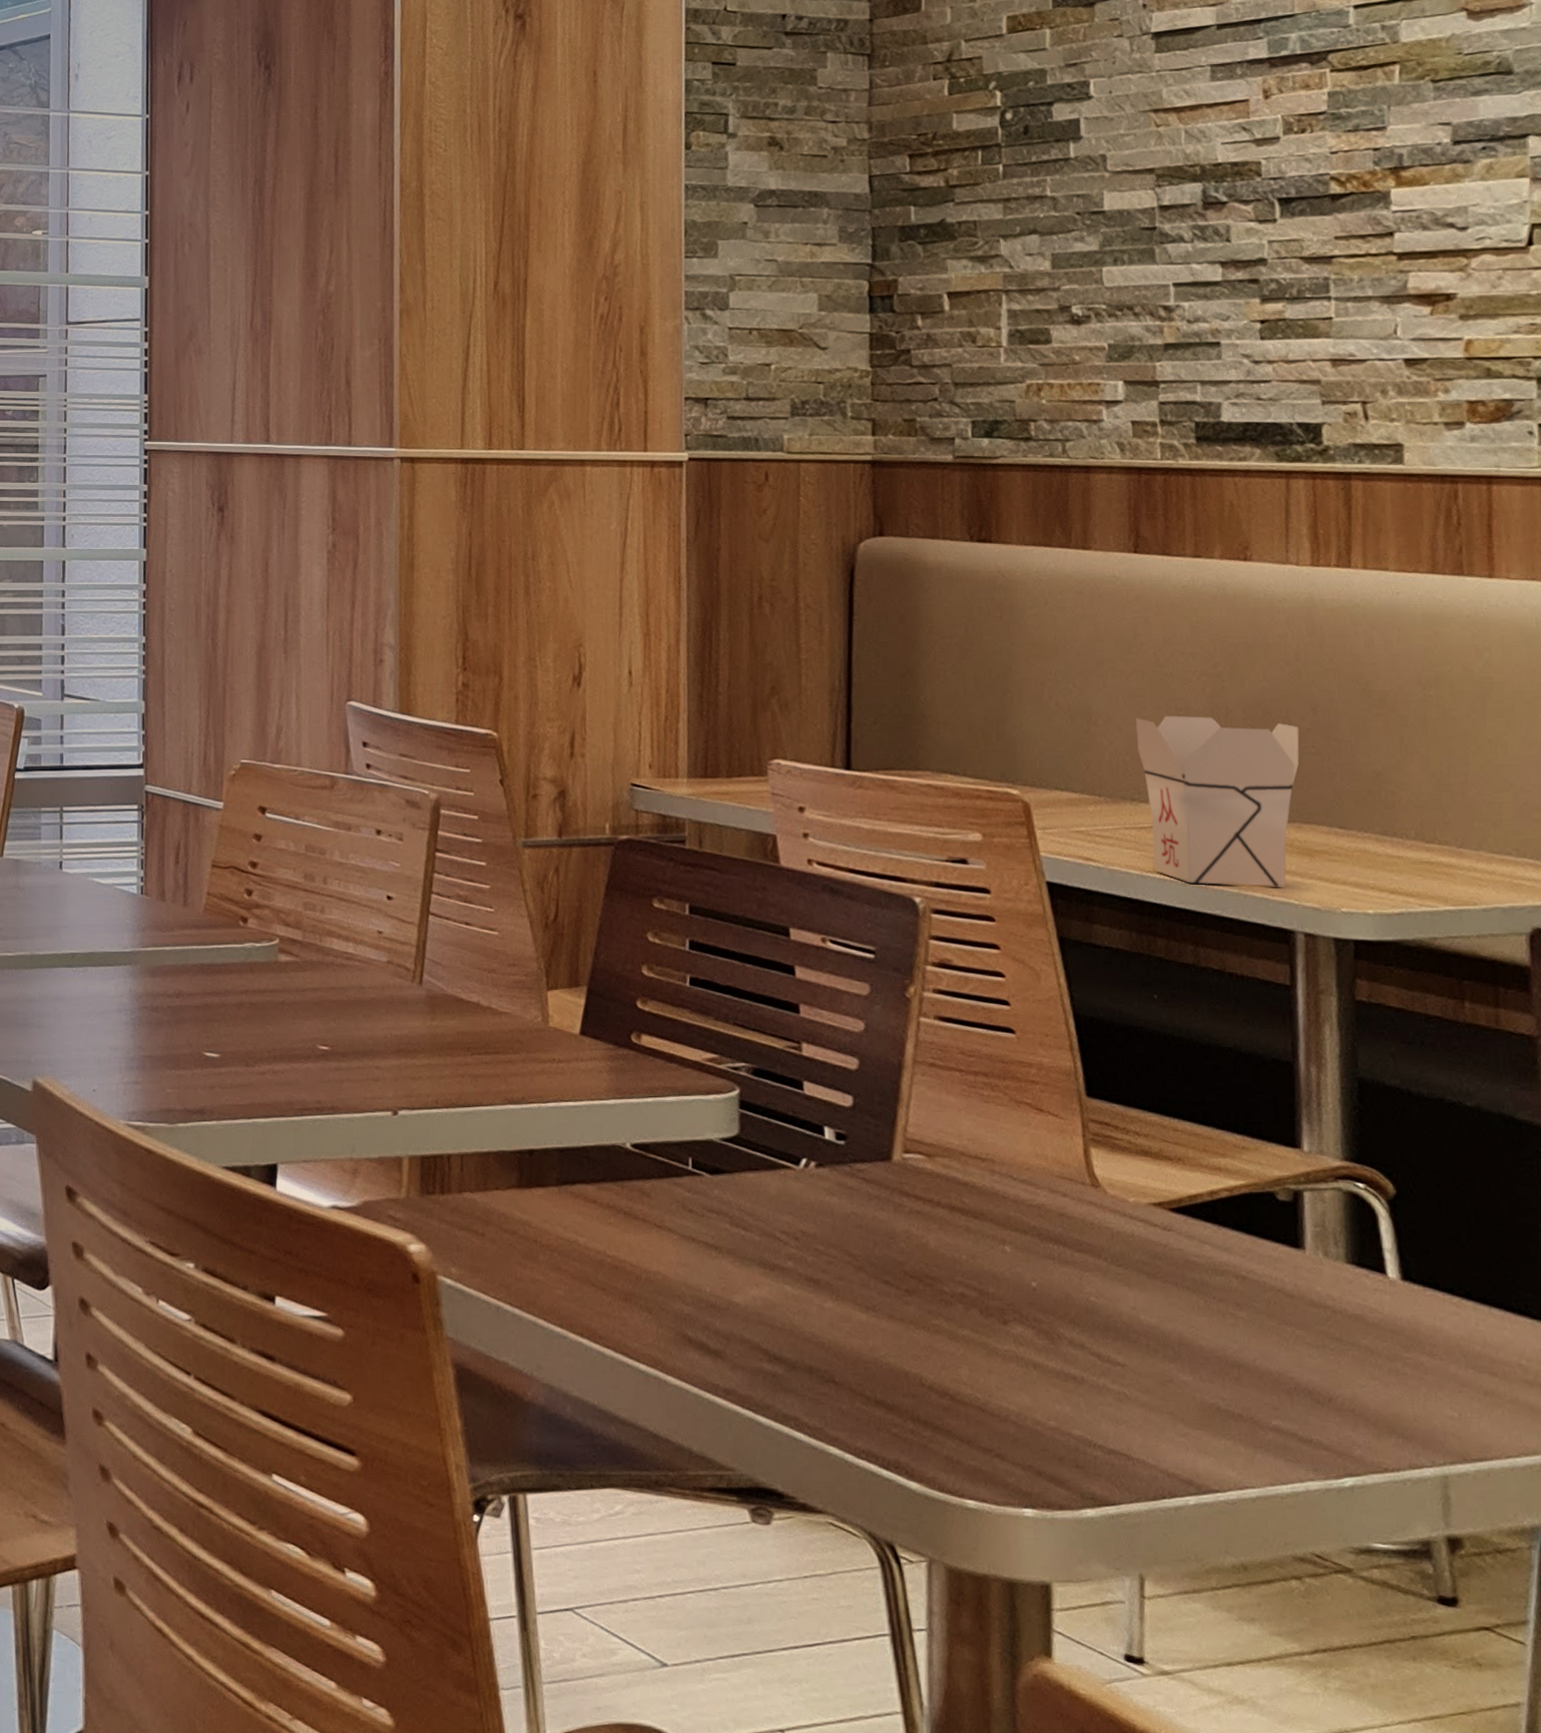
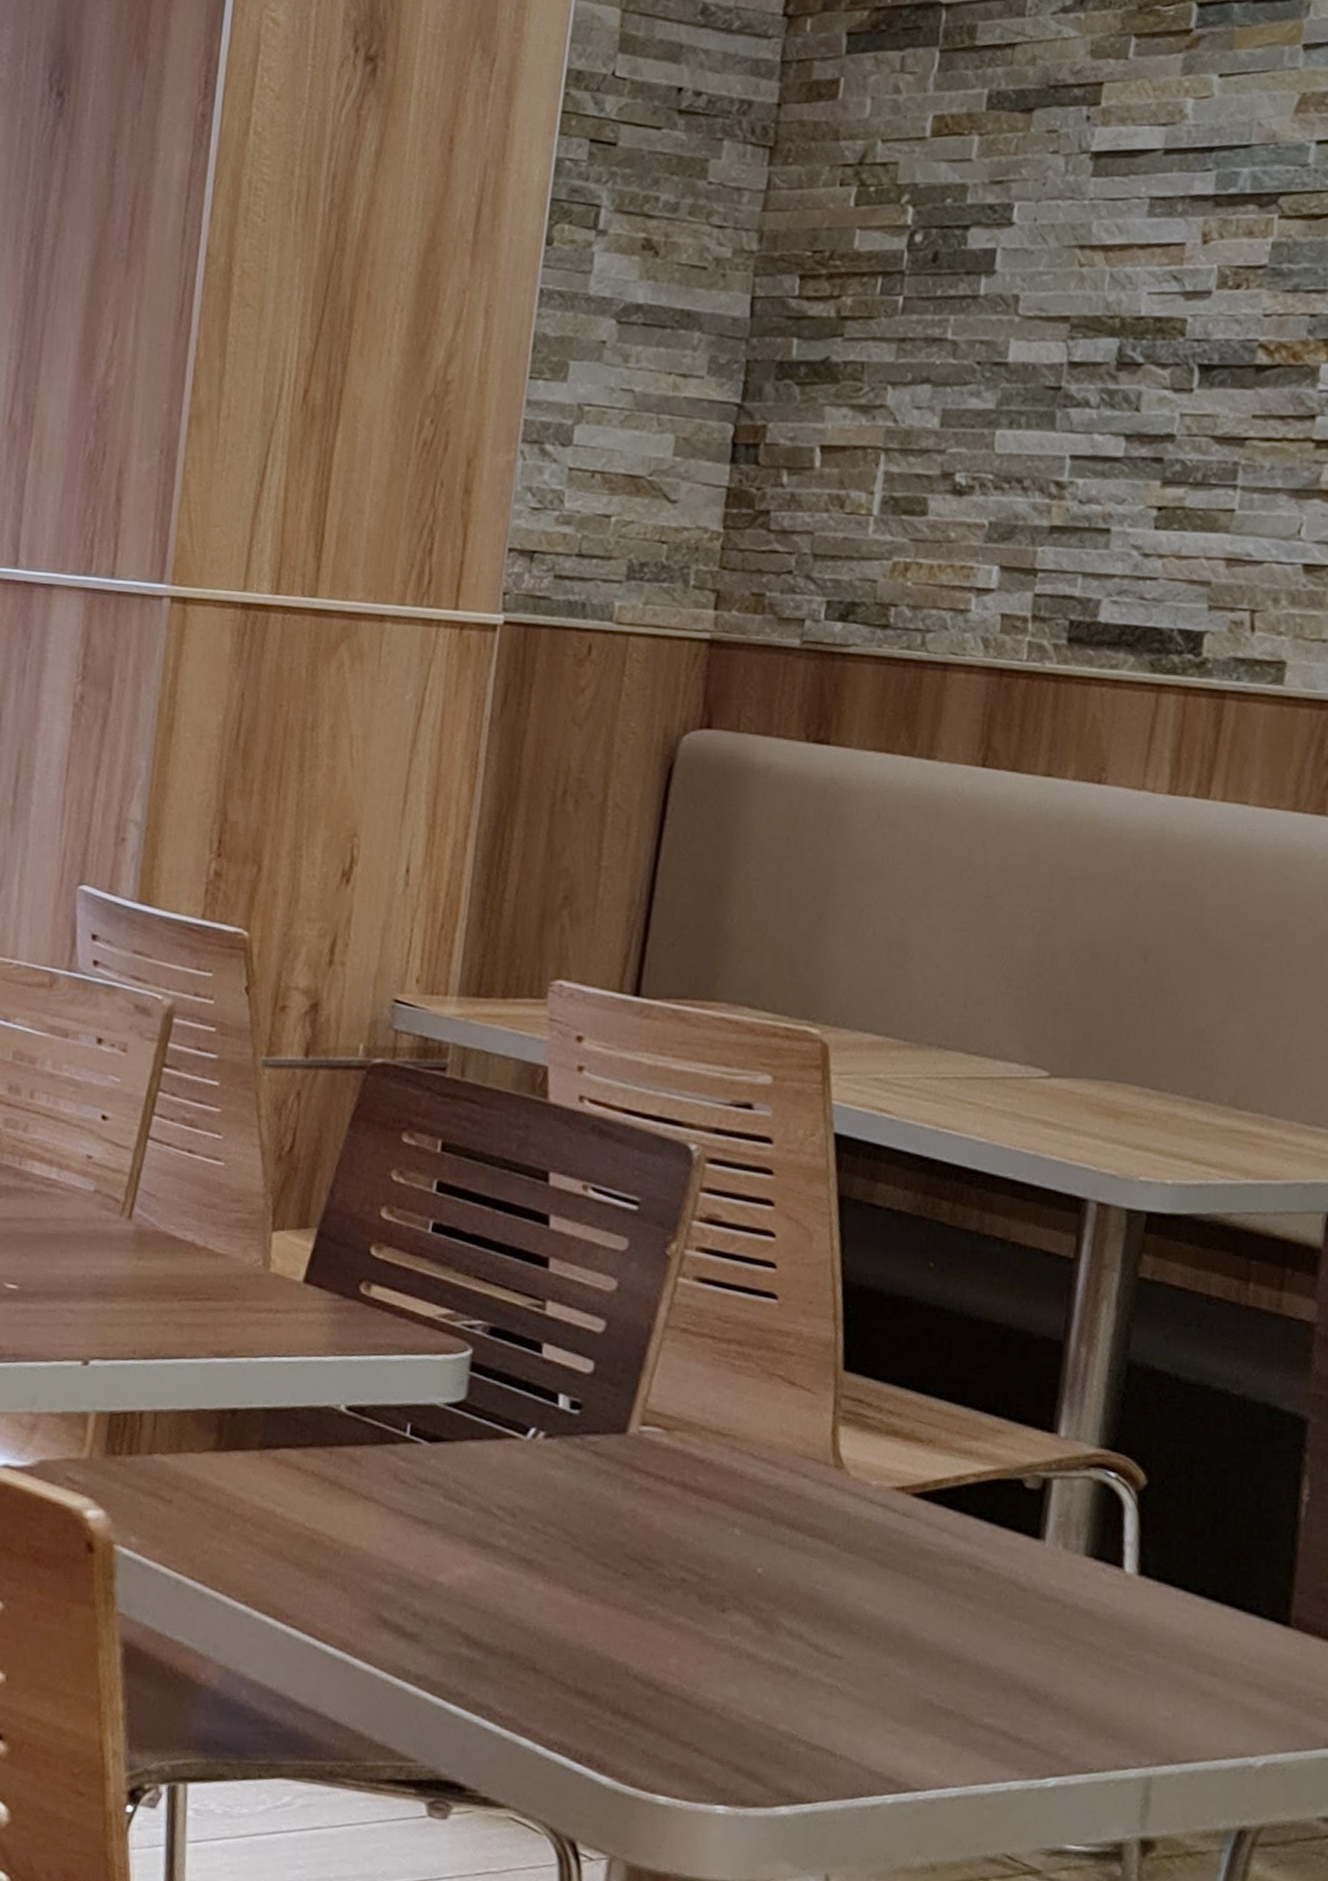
takeout container: present [1135,716,1299,887] -> none [950,954,1127,1151]

